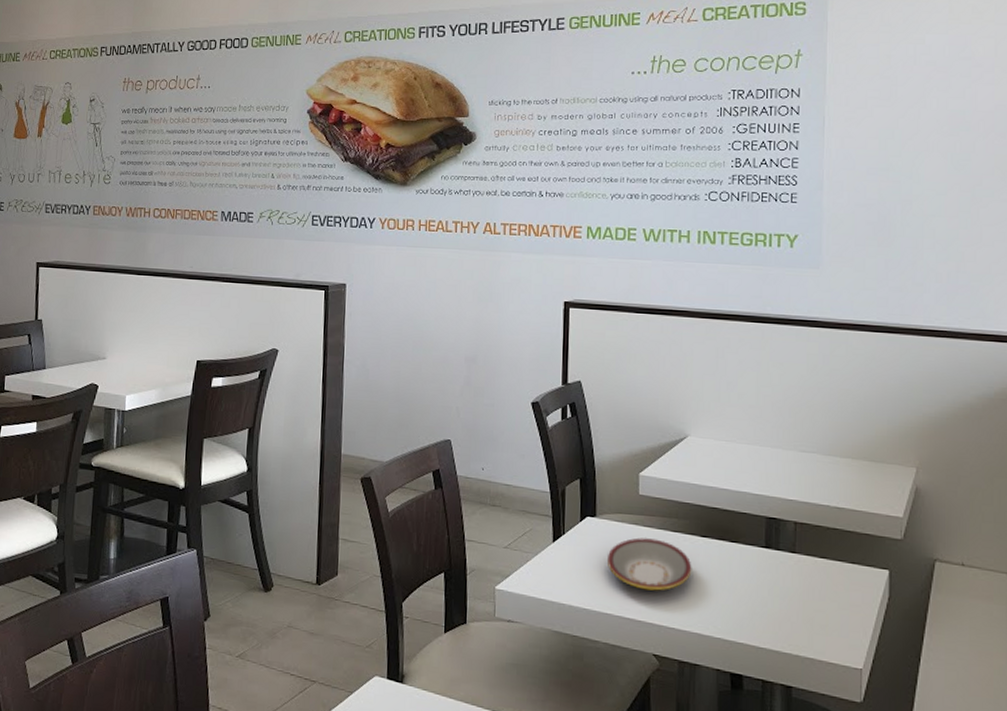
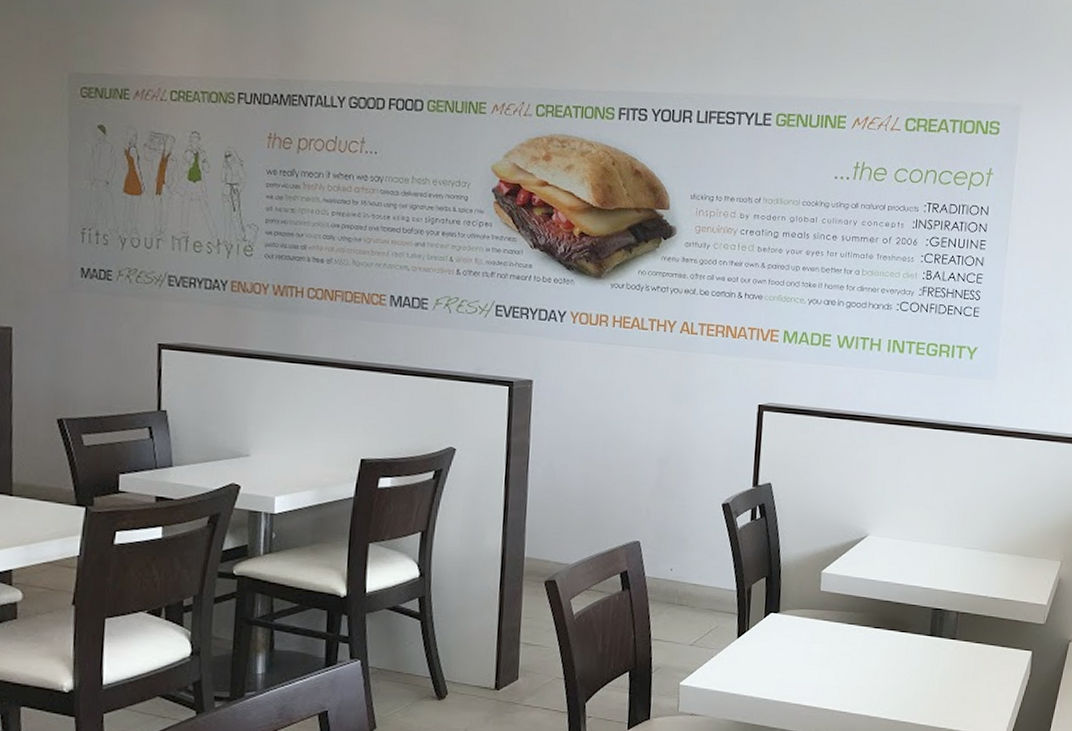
plate: present [608,538,692,591] -> none [788,631,865,679]

